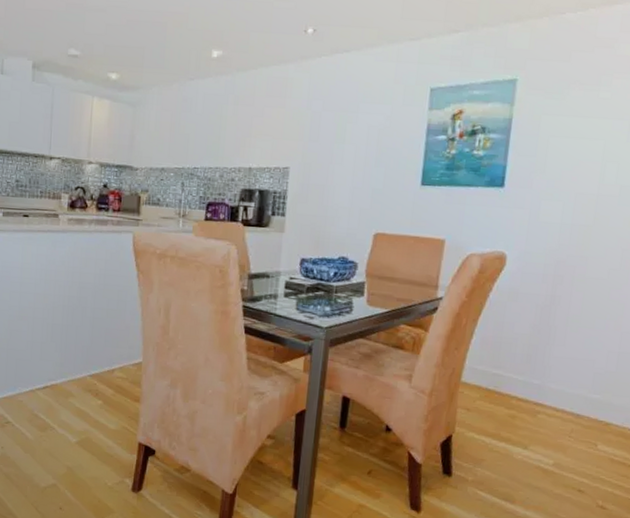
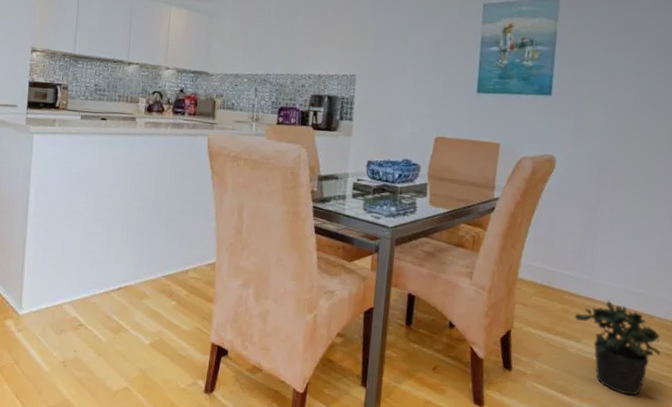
potted plant: none [521,405,617,505] -> present [574,300,661,396]

